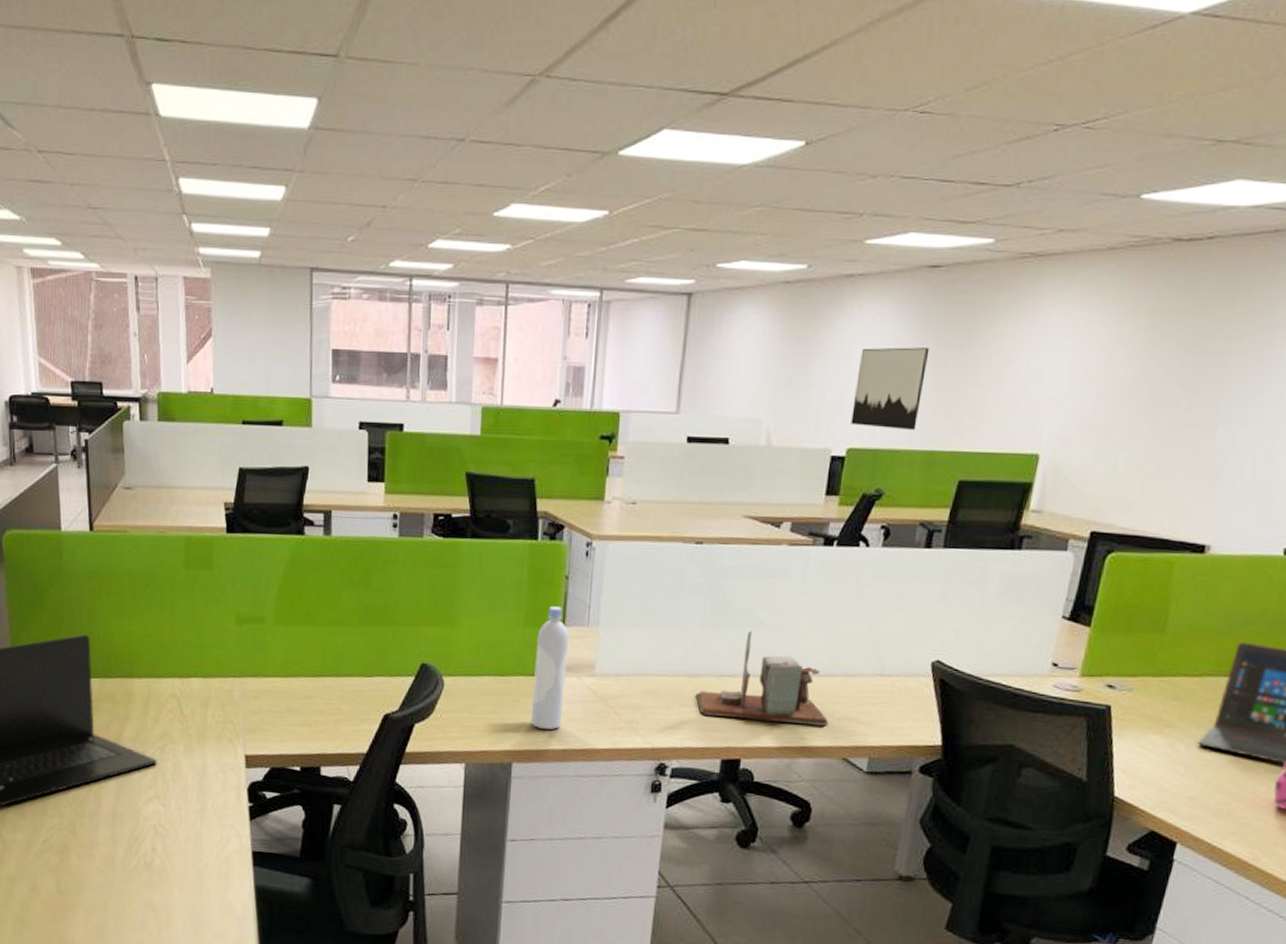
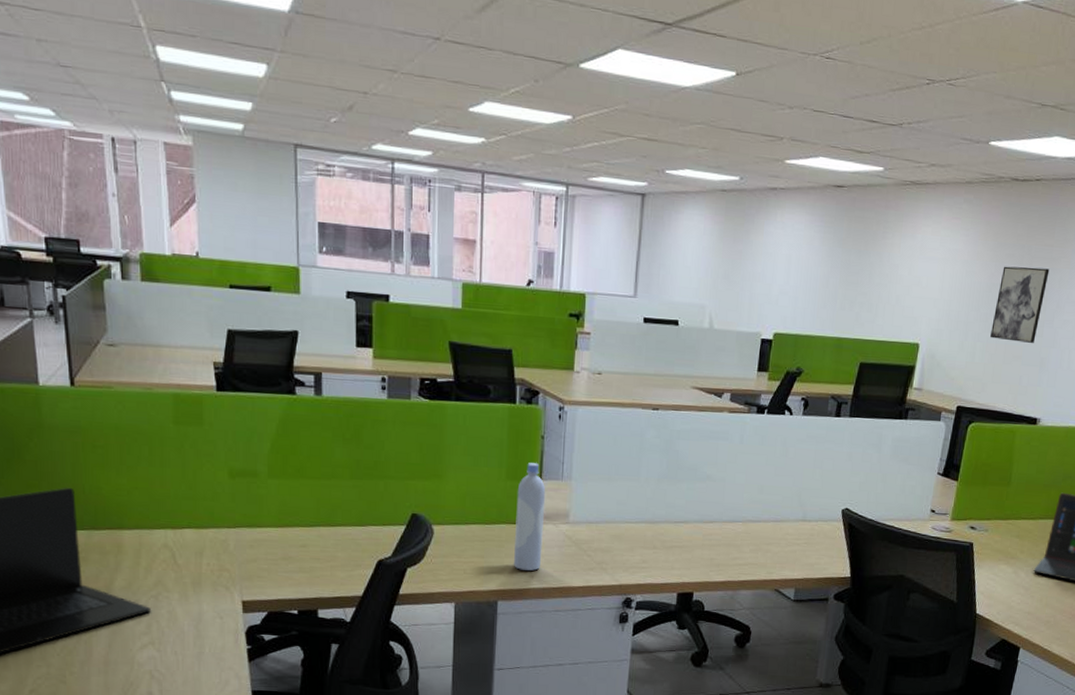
desk organizer: present [696,630,828,727] -> none [656,483,763,563]
wall art: present [851,347,930,431] -> none [776,250,837,321]
wall art: none [1139,350,1227,448] -> present [990,266,1050,343]

